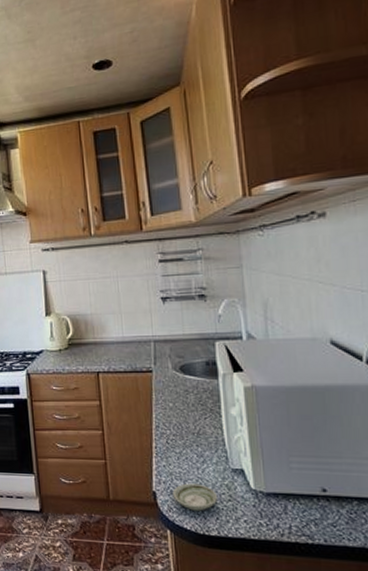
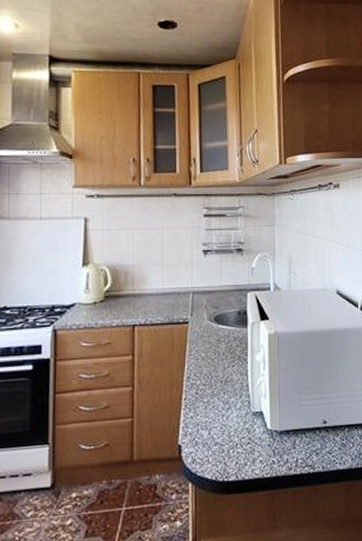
saucer: present [172,483,218,511] -> none [197,431,239,459]

